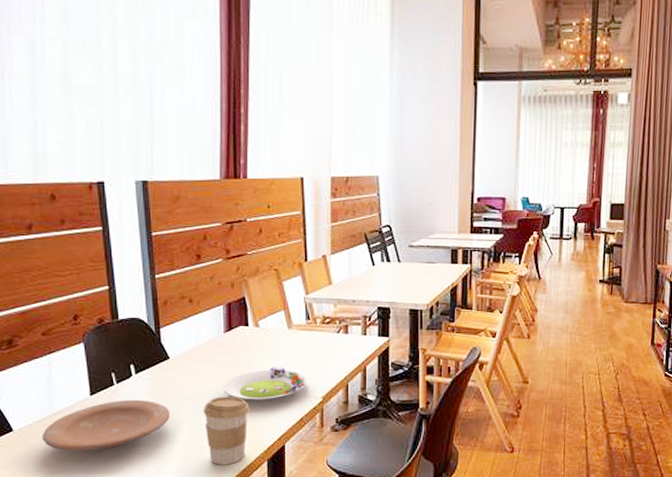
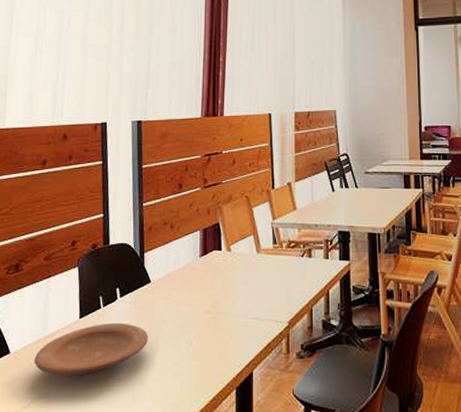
coffee cup: present [203,397,250,465] -> none [178,320,221,393]
salad plate: present [223,367,307,400] -> none [197,290,274,325]

